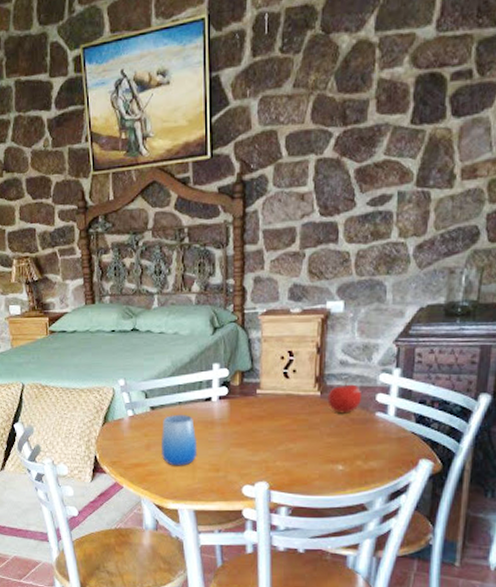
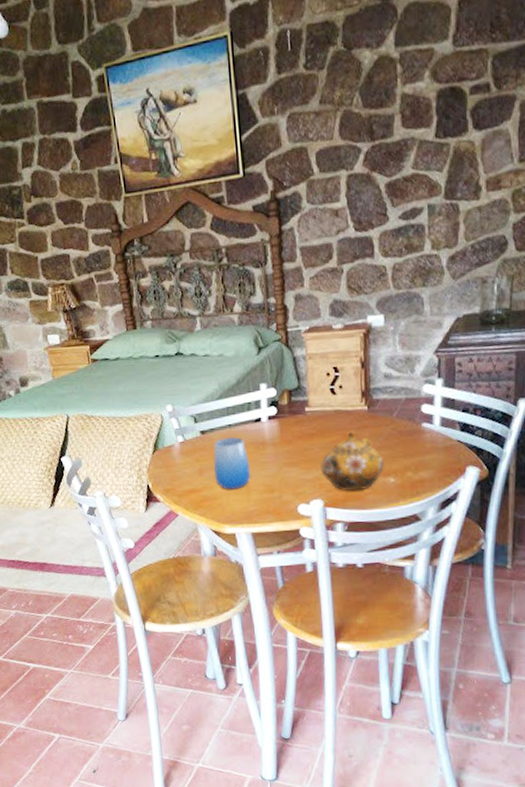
teapot: none [268,417,334,476] -> present [321,432,384,492]
fruit: present [327,380,363,414] -> none [374,393,408,427]

